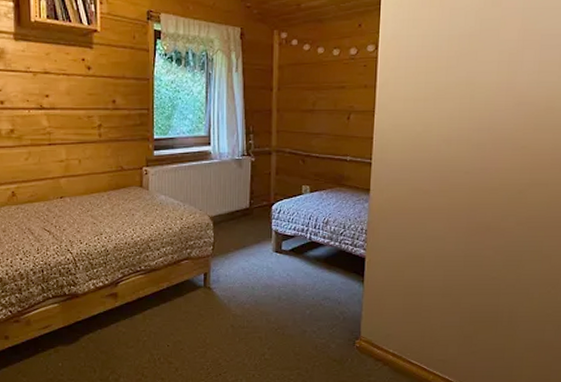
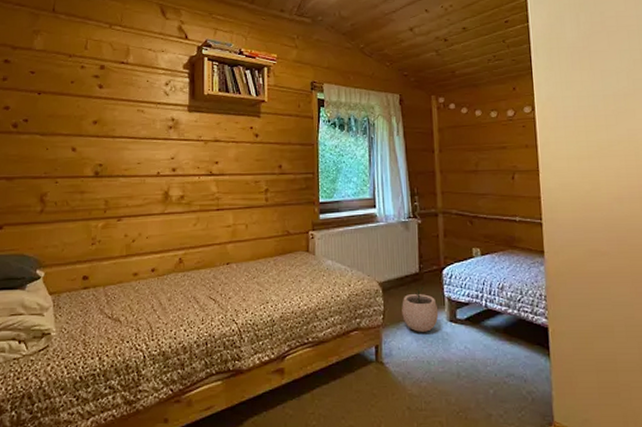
plant pot: none [231,220,265,261] -> present [402,286,439,332]

